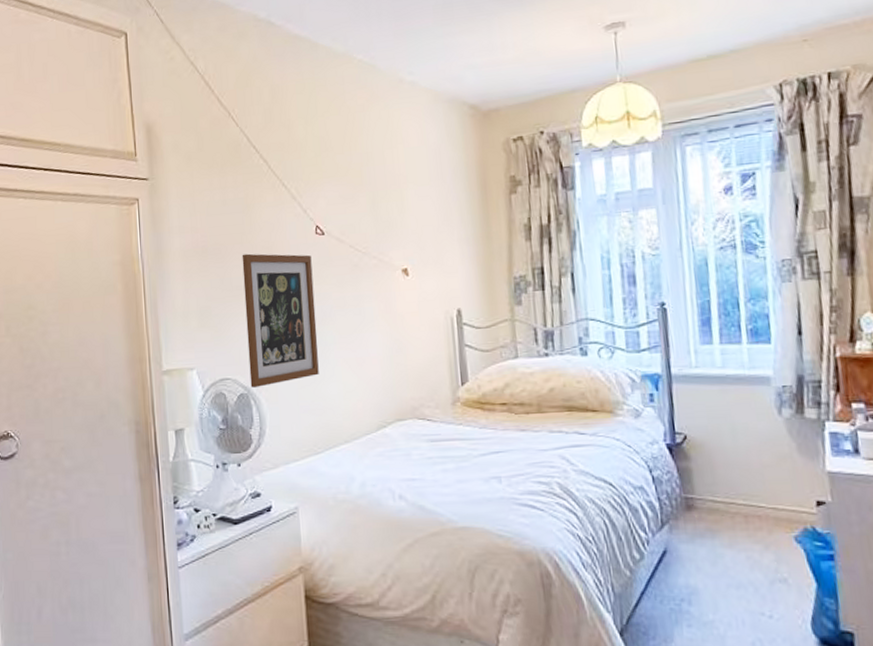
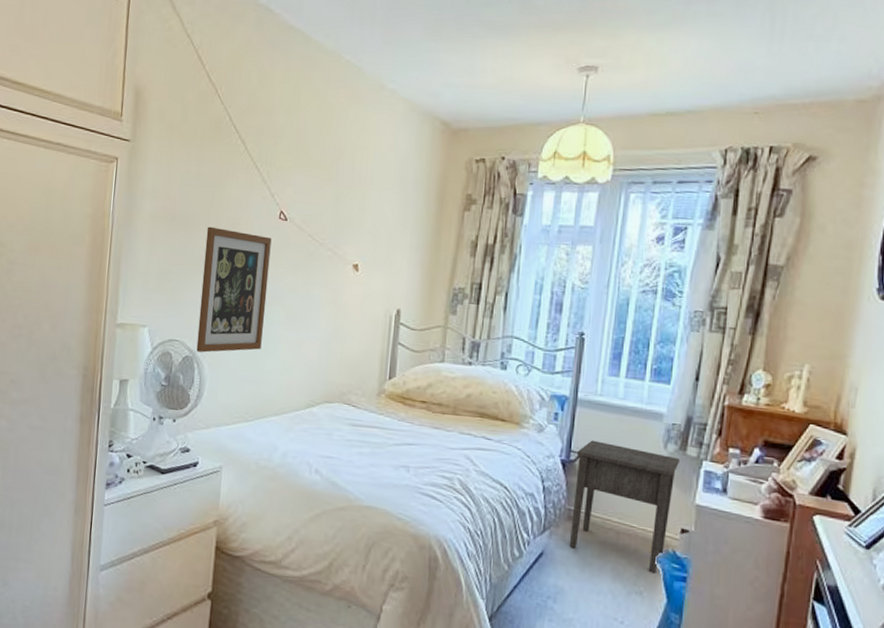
nightstand: none [681,417,802,556] -> present [569,440,680,573]

